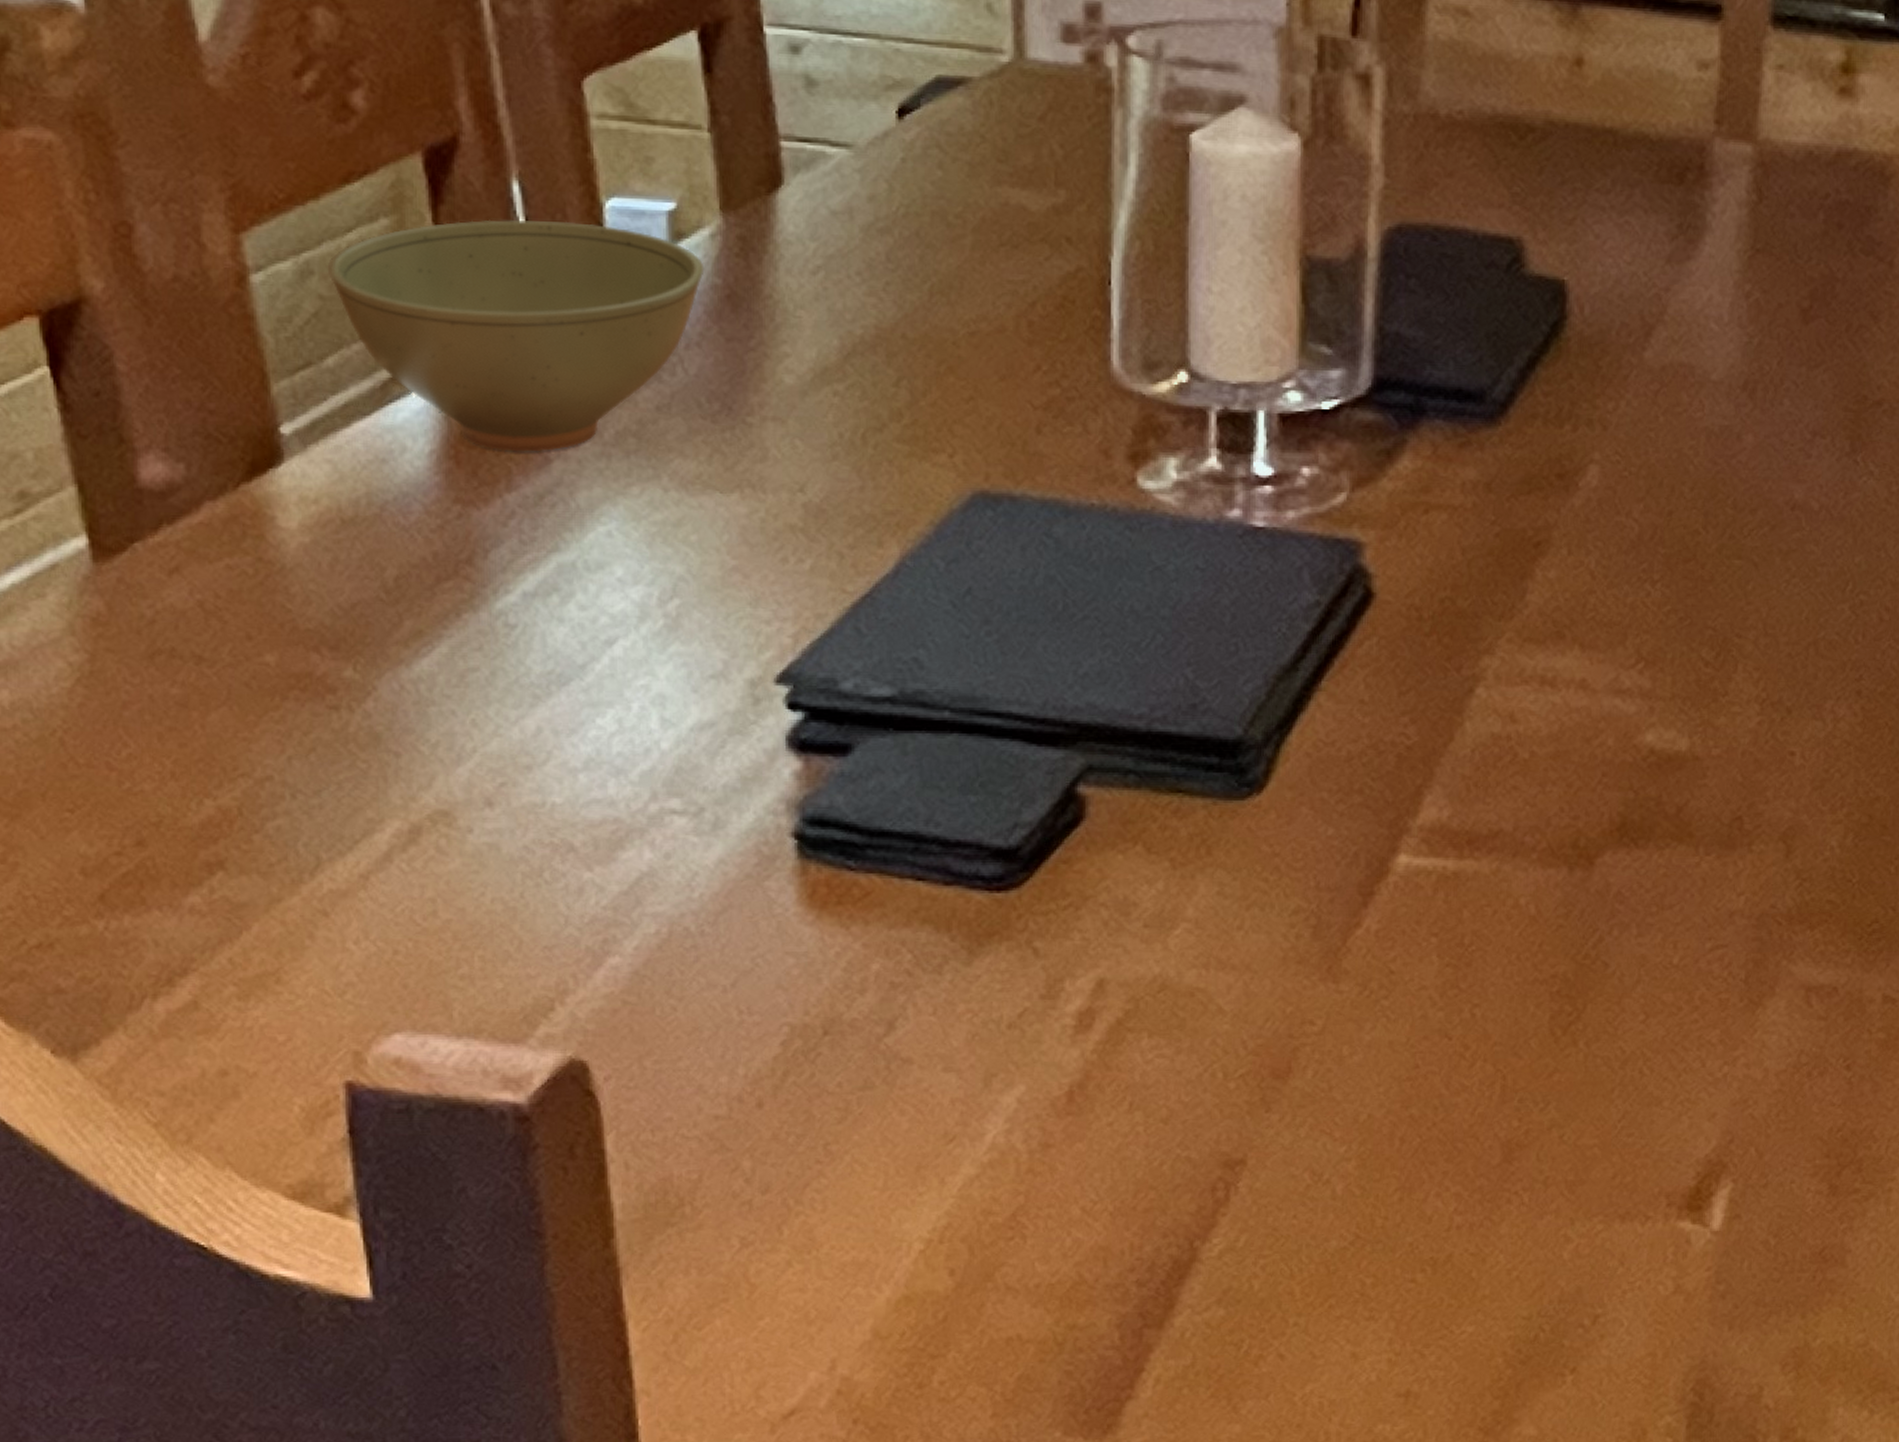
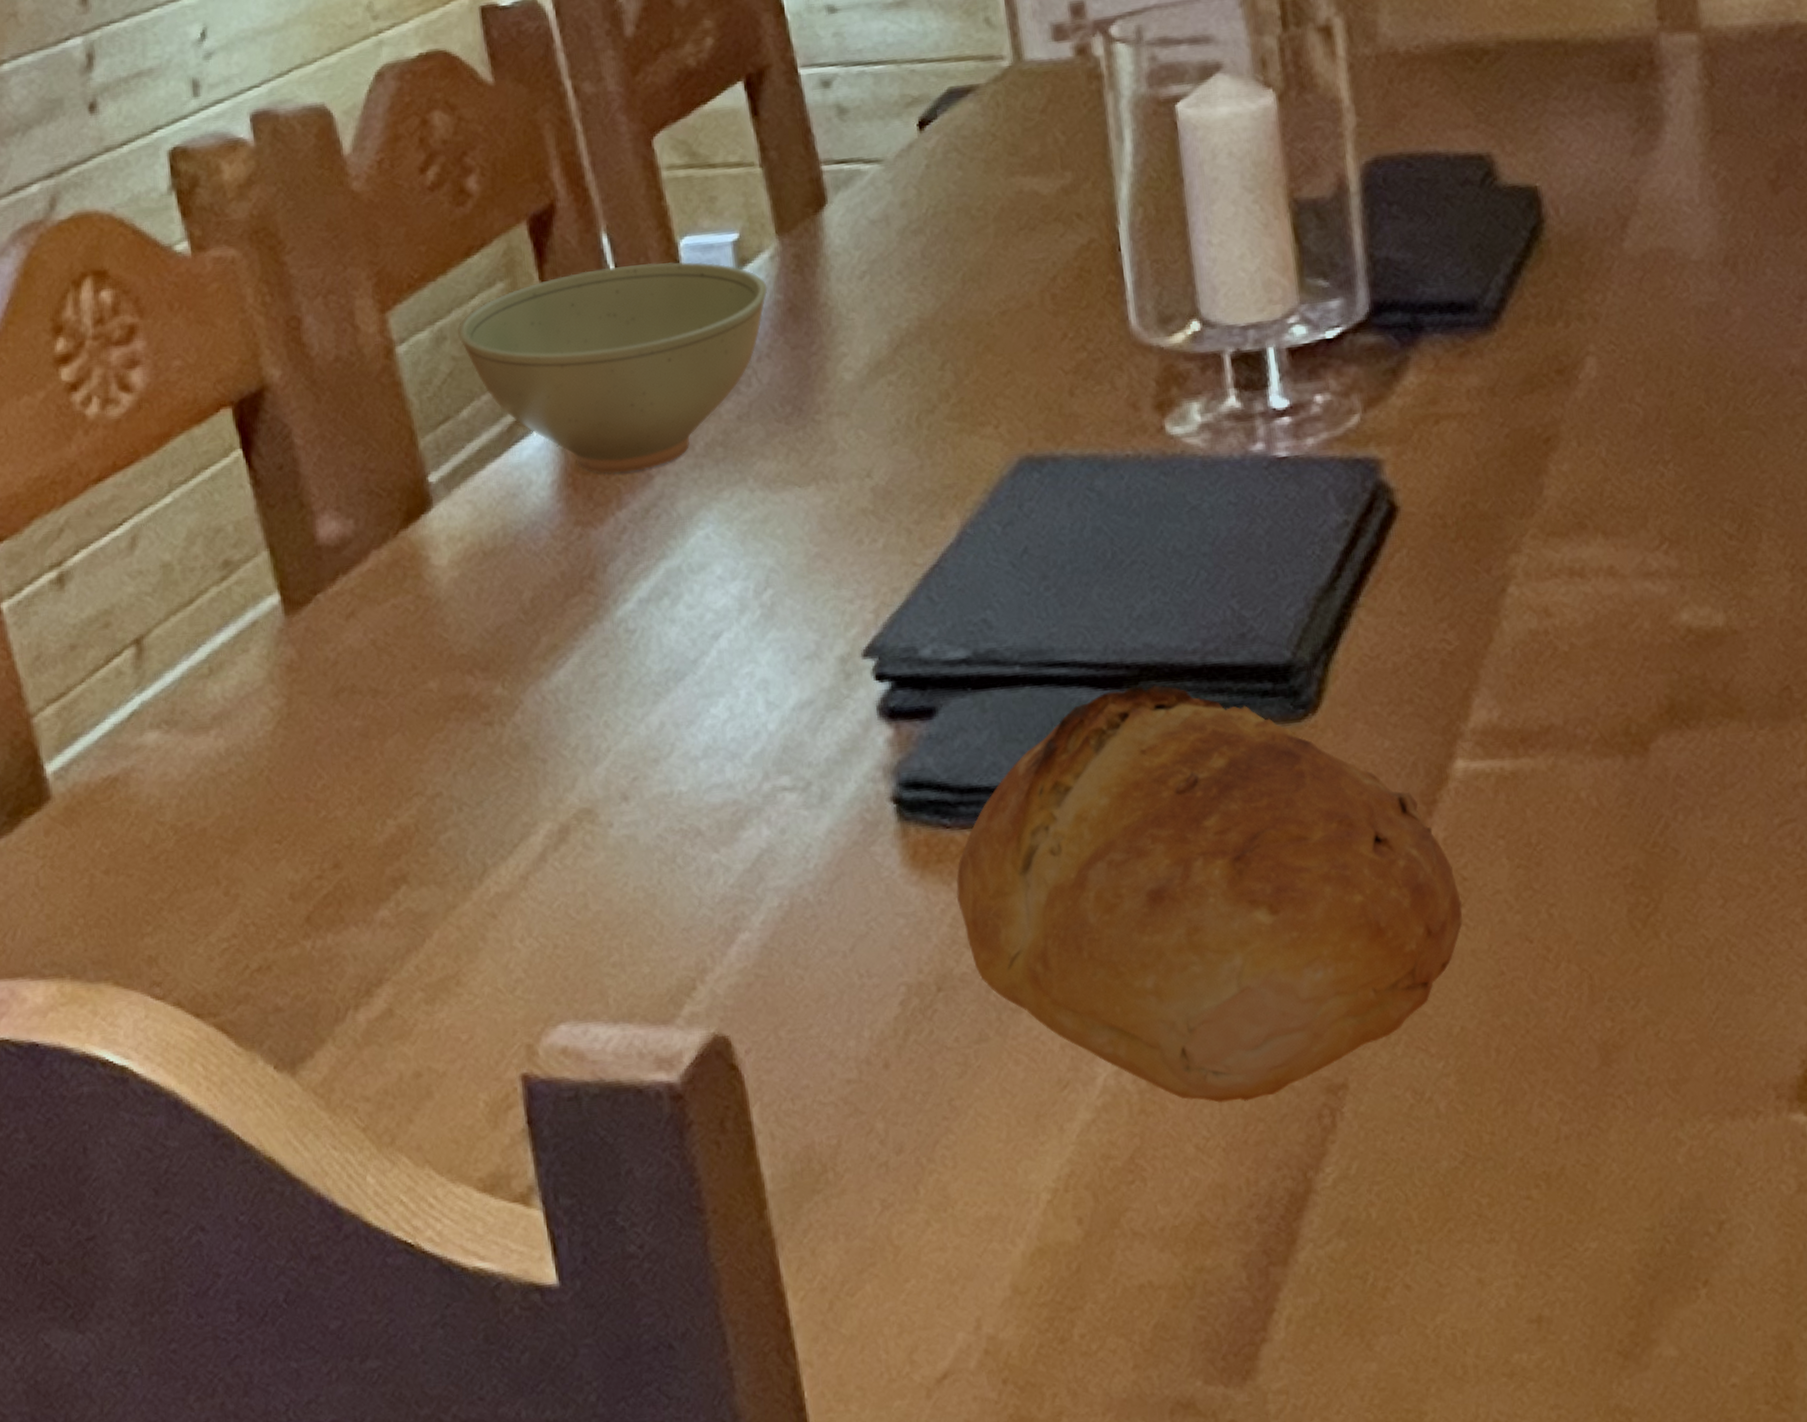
bread: none [854,745,1387,1169] -> present [955,685,1463,1104]

